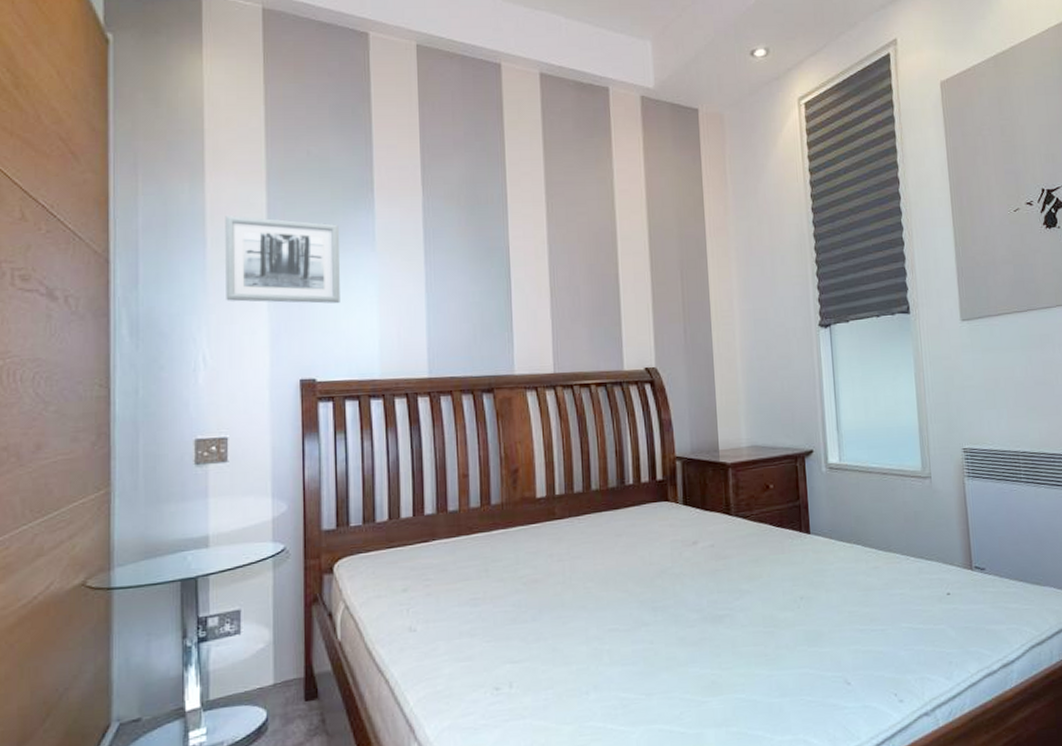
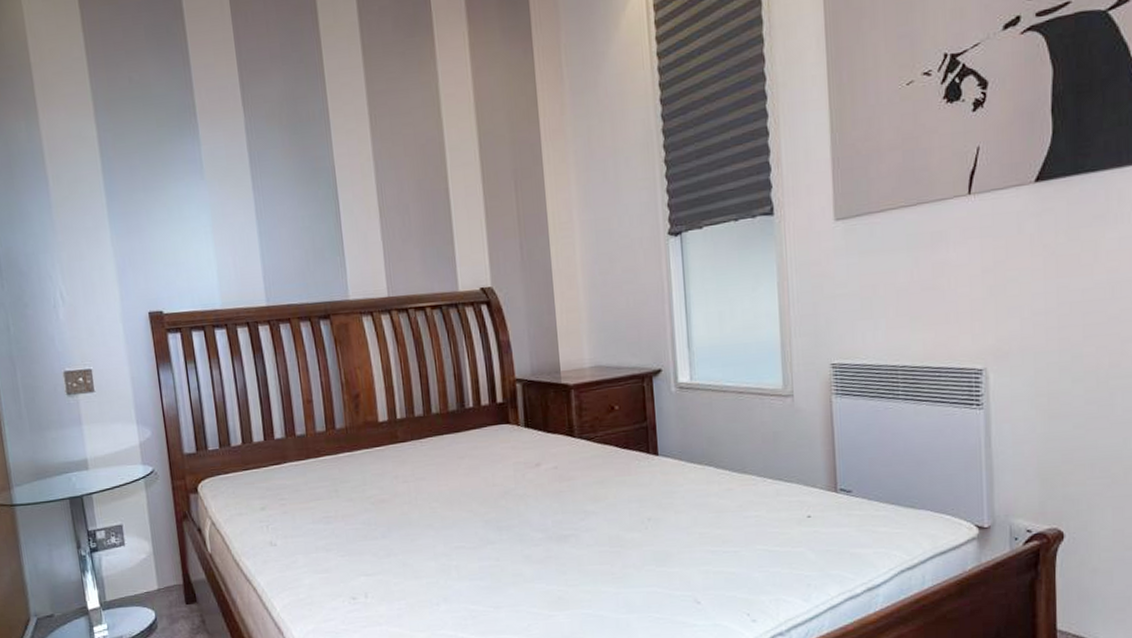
wall art: present [225,215,340,304] -> none [61,151,177,238]

